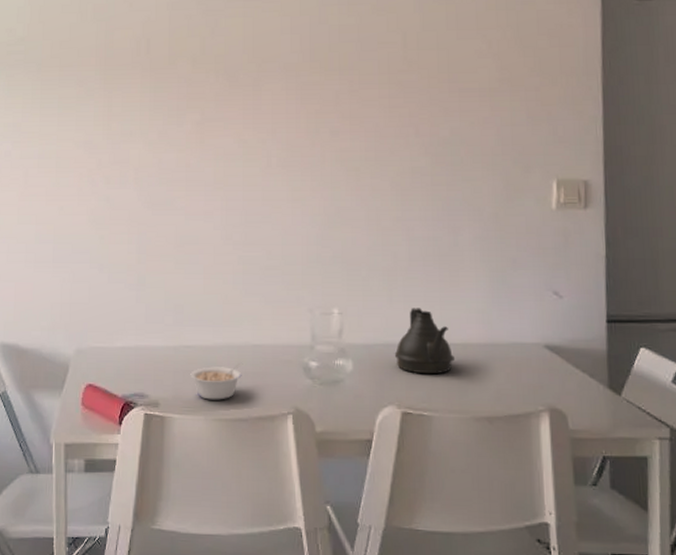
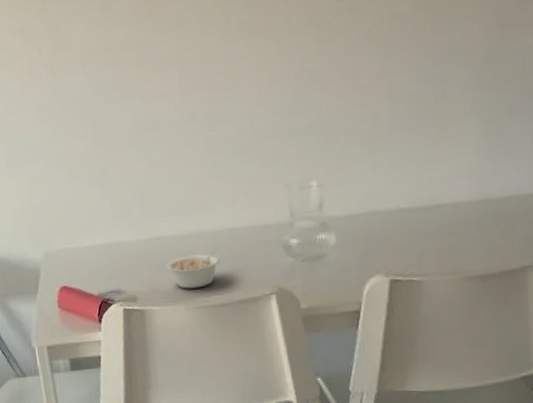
teapot: present [394,308,456,375] -> none [379,170,446,239]

